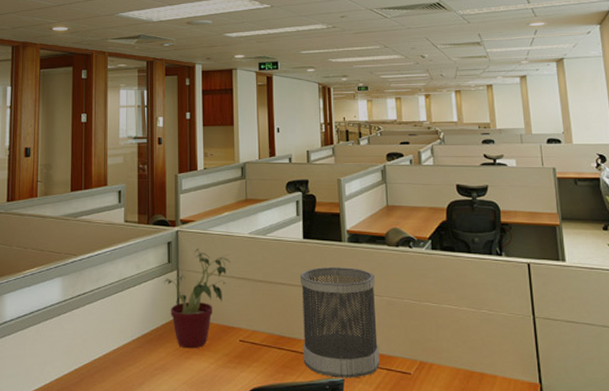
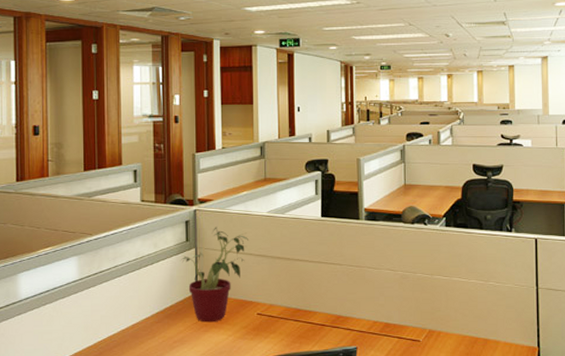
wastebasket: present [300,266,380,378] -> none [317,243,391,346]

